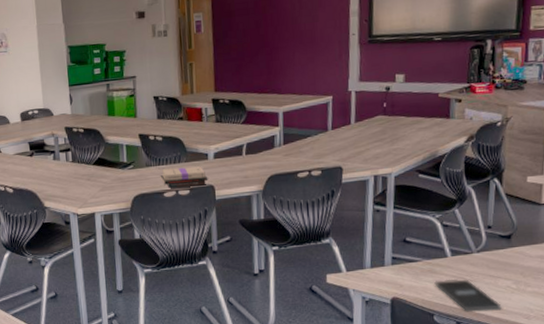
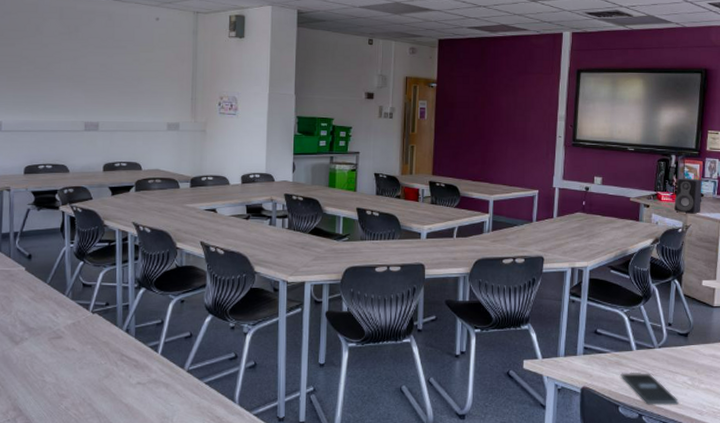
books: present [160,166,208,188] -> none [373,244,419,263]
speaker: none [491,63,525,105] -> present [674,178,702,214]

